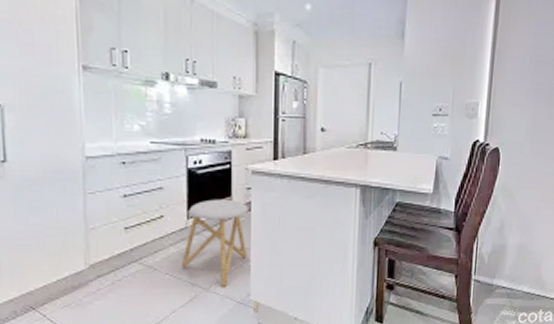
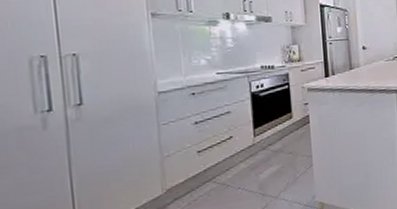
stool: present [181,199,248,288] -> none [251,115,310,195]

